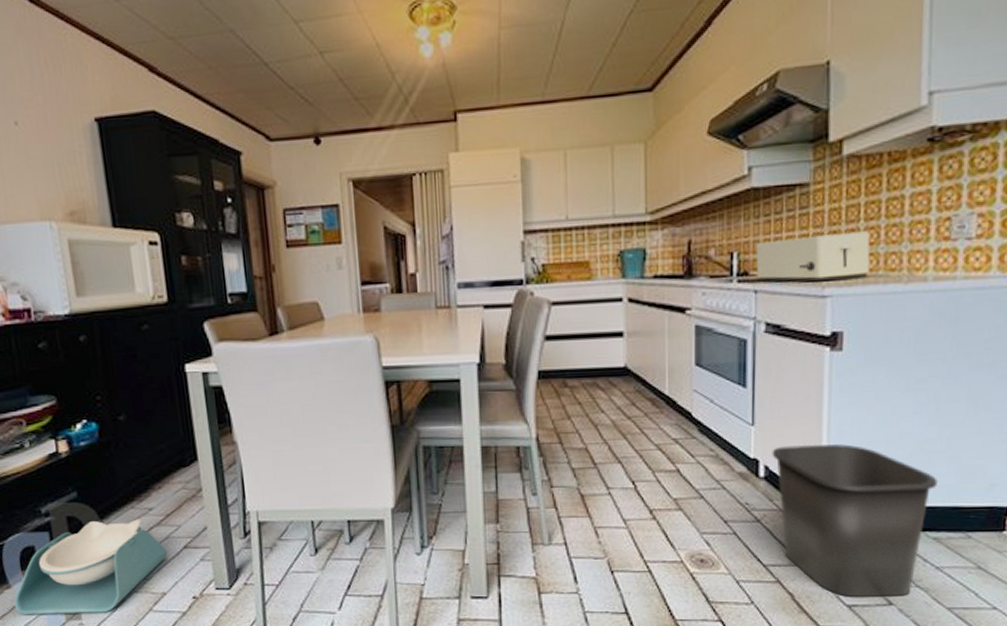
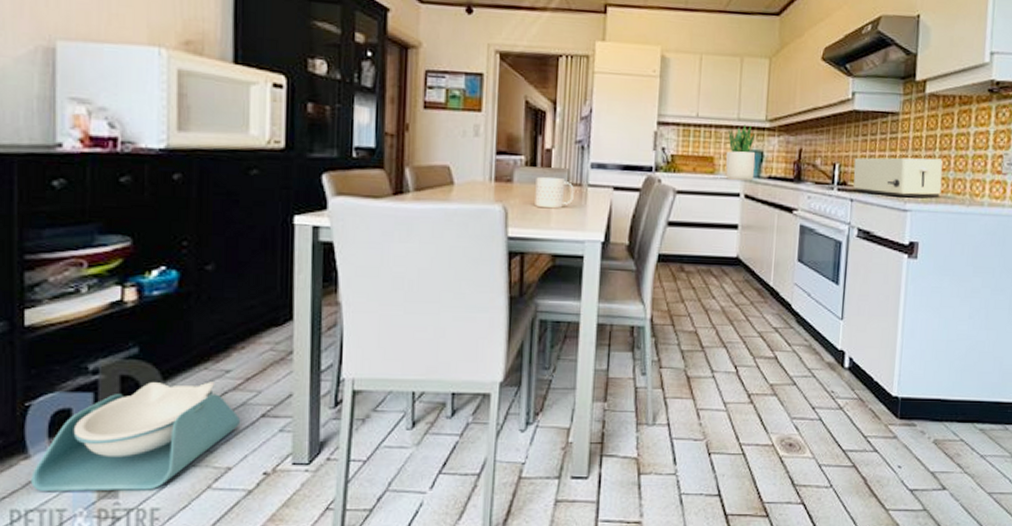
mug: none [403,301,444,335] -> present [535,176,574,209]
planter: none [602,221,638,285] -> present [725,125,756,181]
waste bin: present [772,444,938,598] -> none [856,340,985,483]

